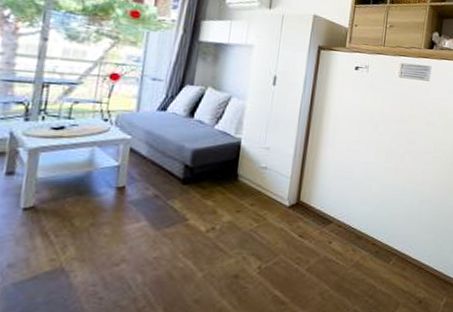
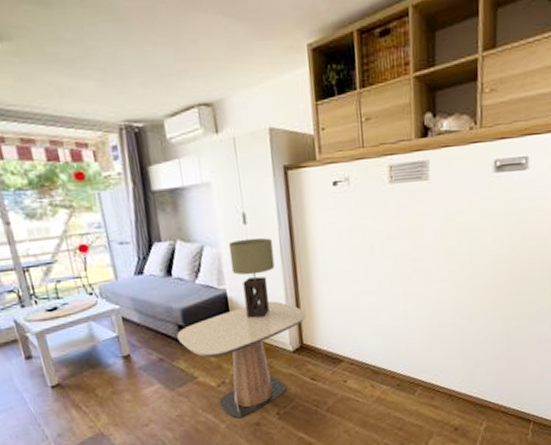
side table: none [180,156,309,267] -> present [177,301,306,418]
table lamp: none [251,97,294,171] -> present [228,238,275,319]

